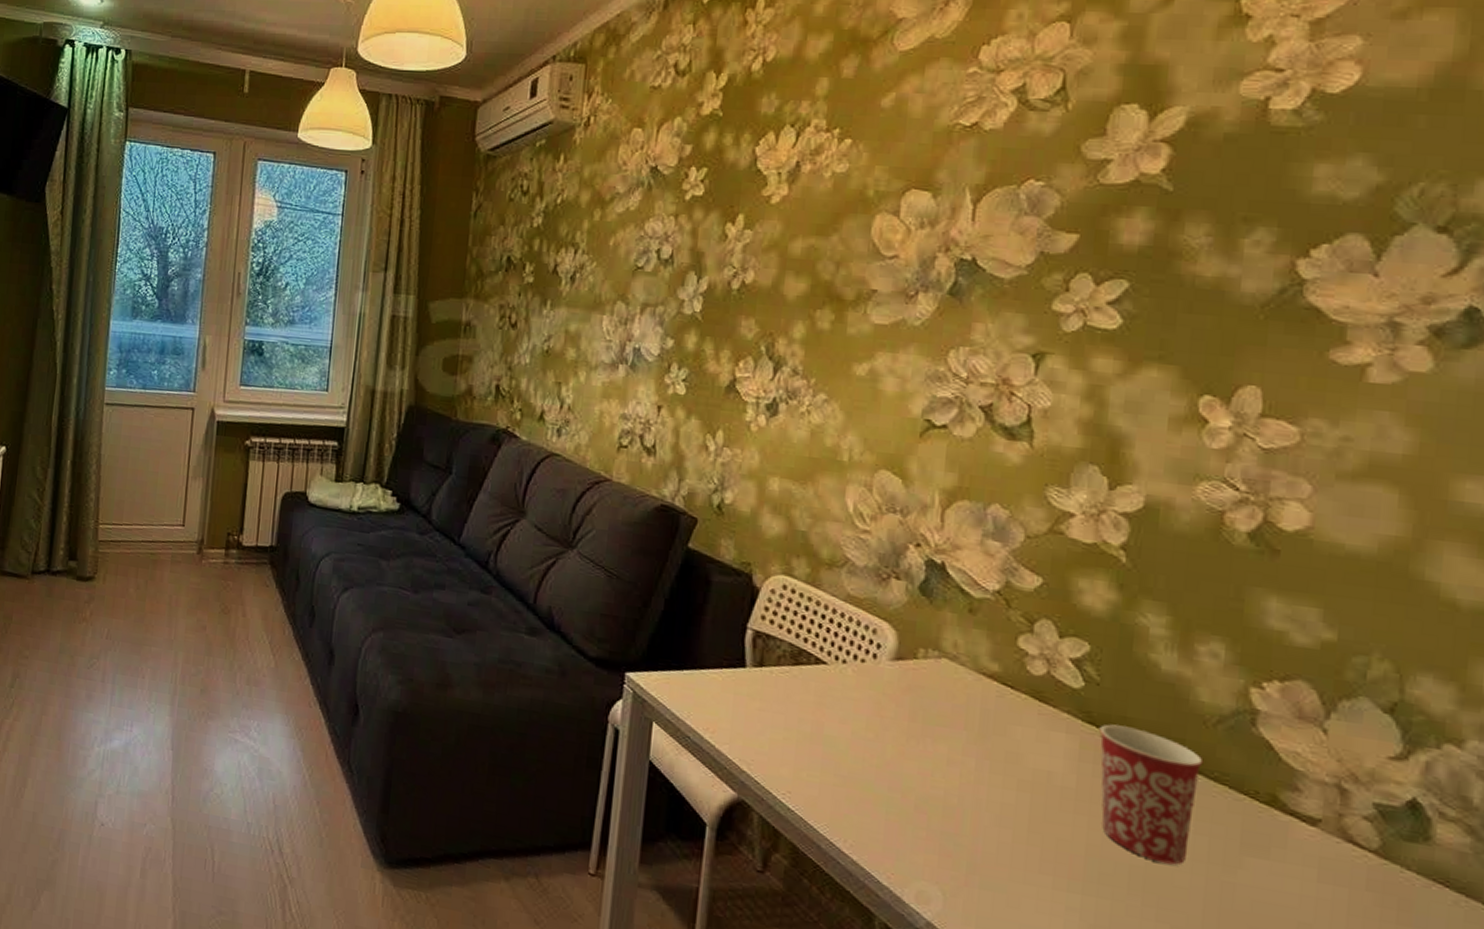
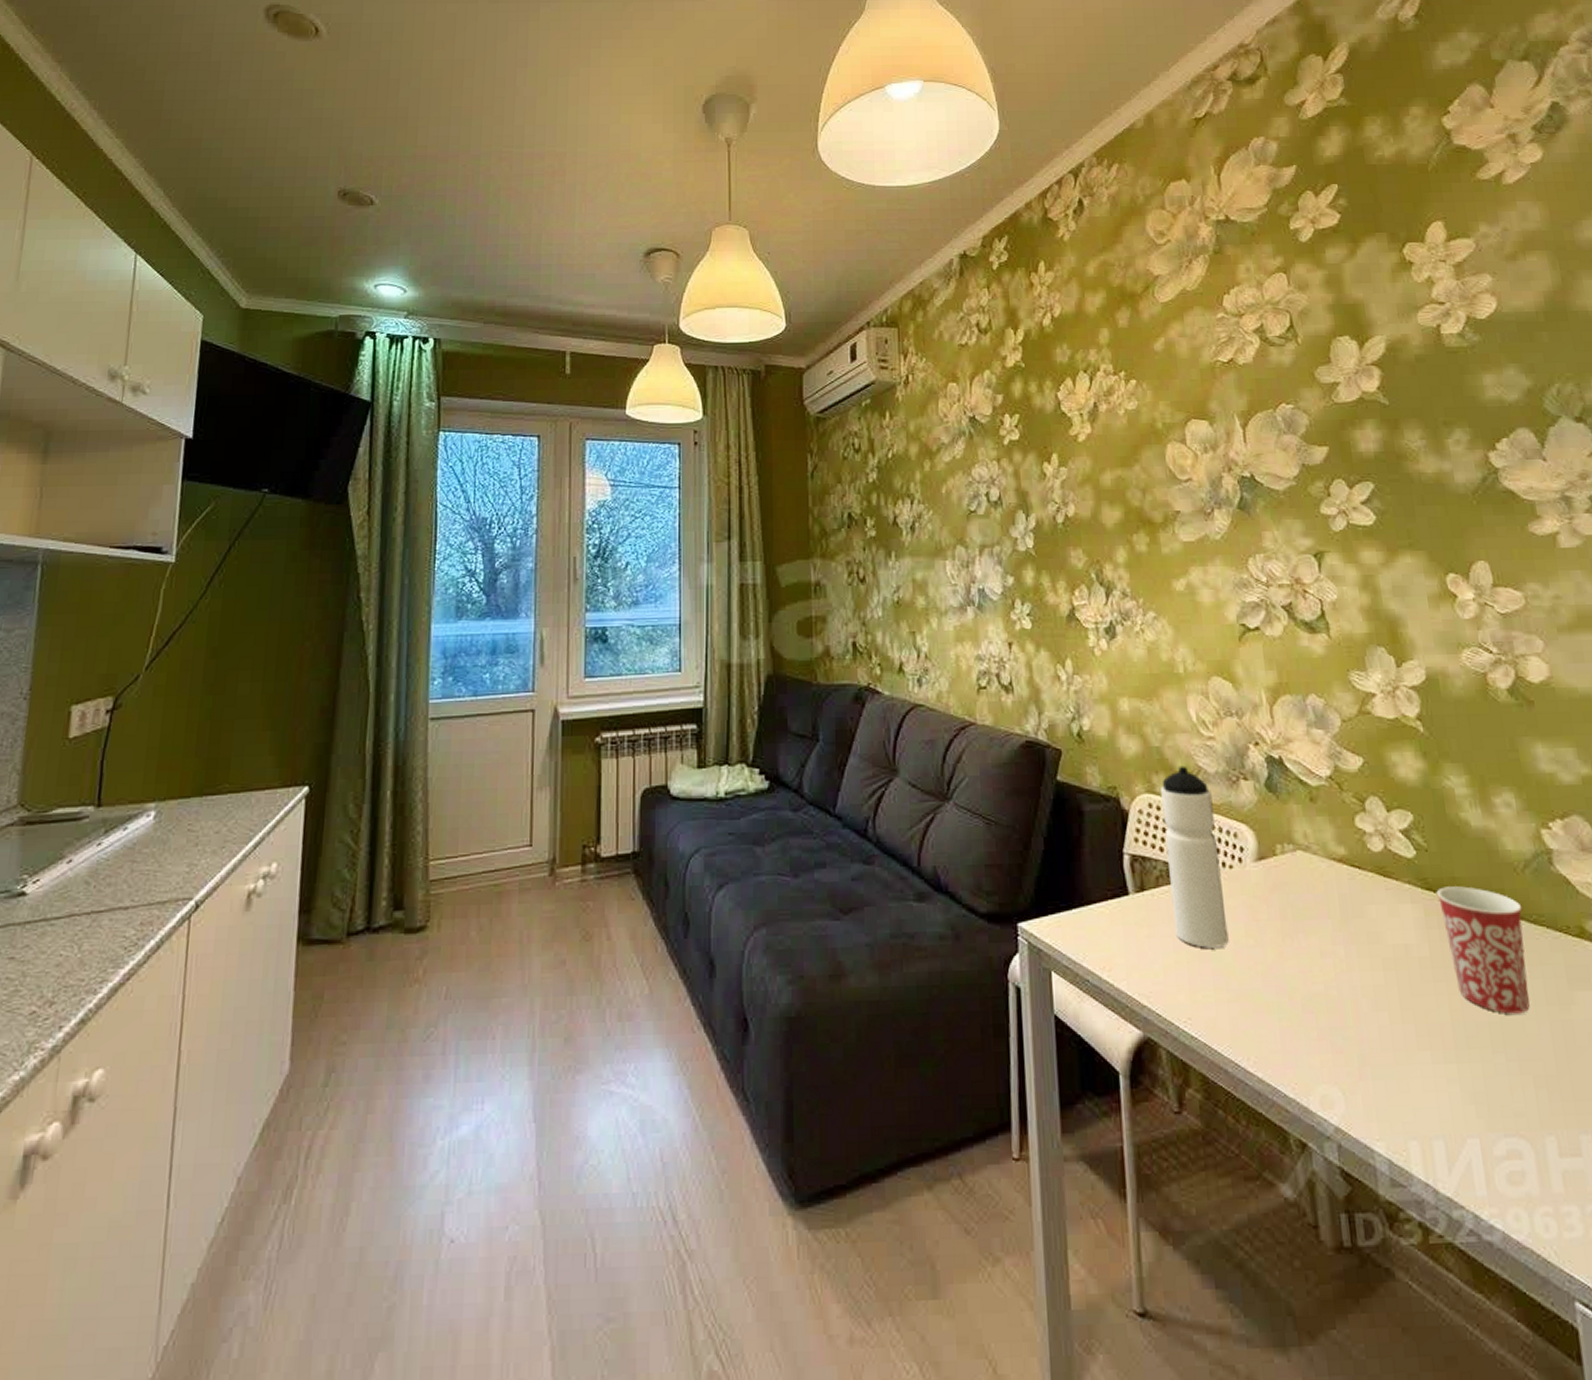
water bottle: none [789,554,856,735] -> present [1161,765,1229,948]

